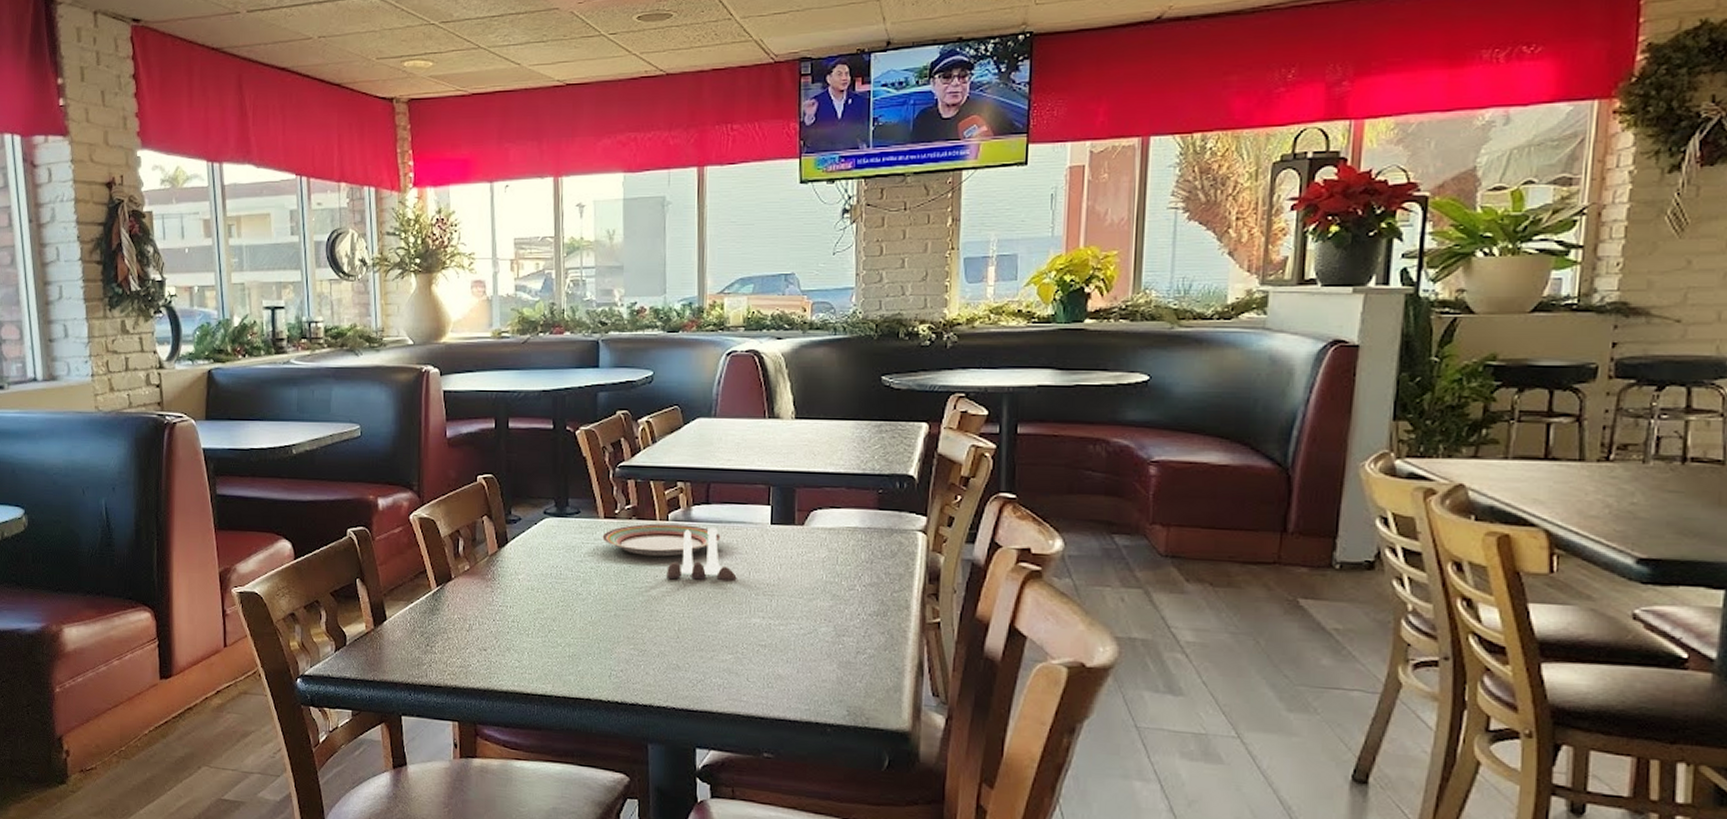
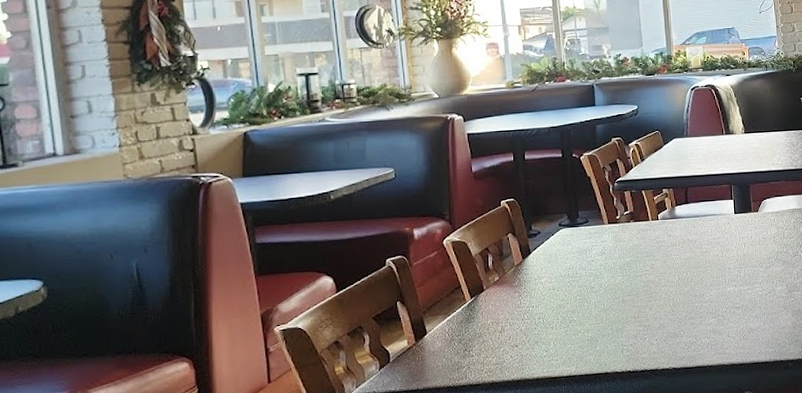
plate: present [602,523,721,557] -> none [607,221,699,250]
salt and pepper shaker set: present [666,527,737,580] -> none [660,221,714,266]

